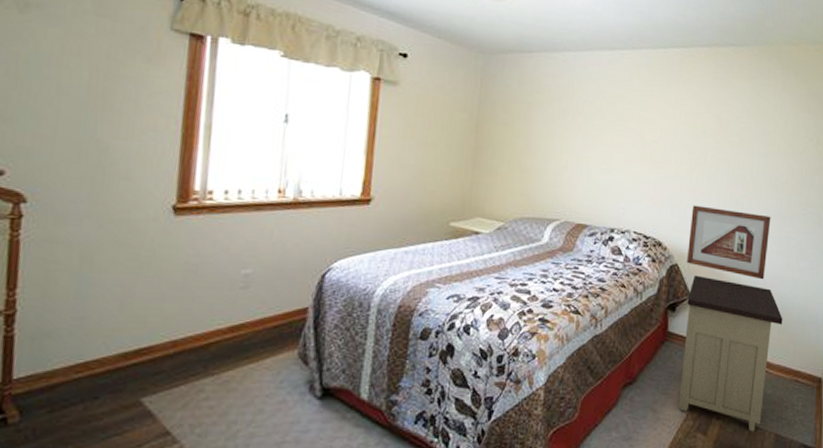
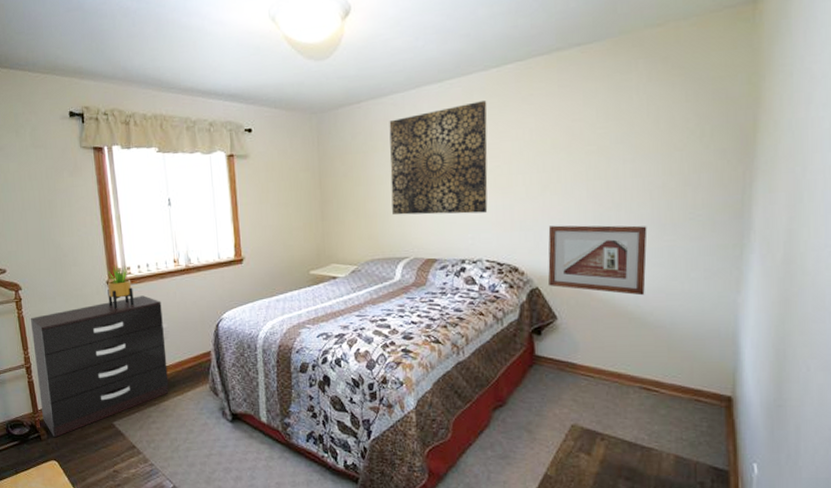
dresser: none [17,229,250,421] -> present [30,295,169,438]
potted plant: none [169,185,212,244] -> present [107,264,134,309]
wall art: none [549,76,652,184] -> present [389,101,488,215]
nightstand: present [678,275,783,432] -> none [553,297,673,453]

